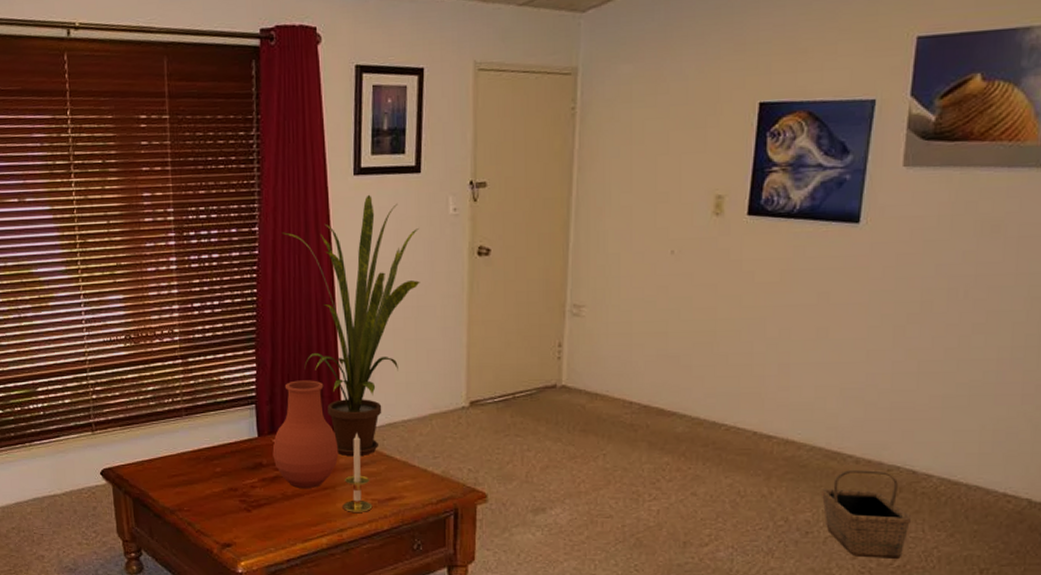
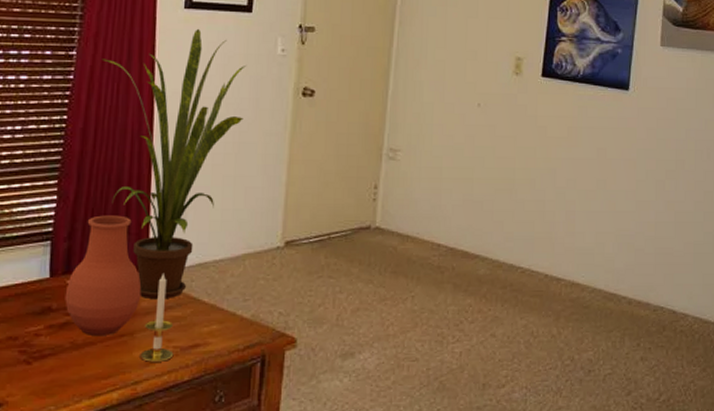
basket: present [821,470,912,560] -> none [601,310,673,395]

